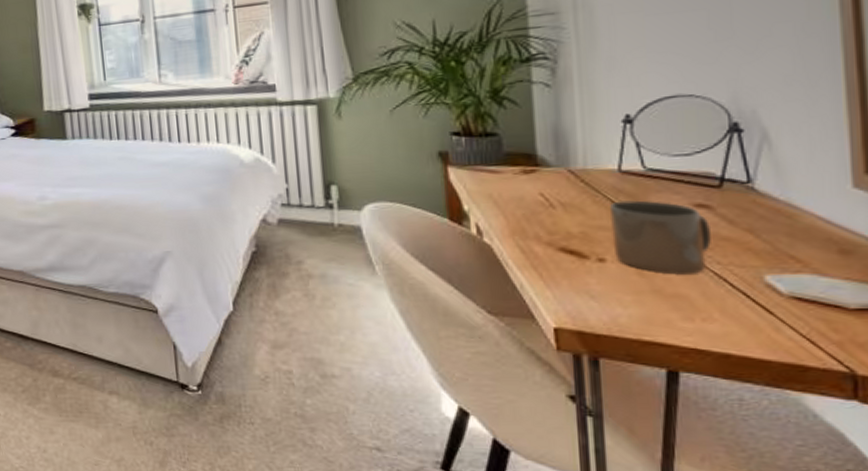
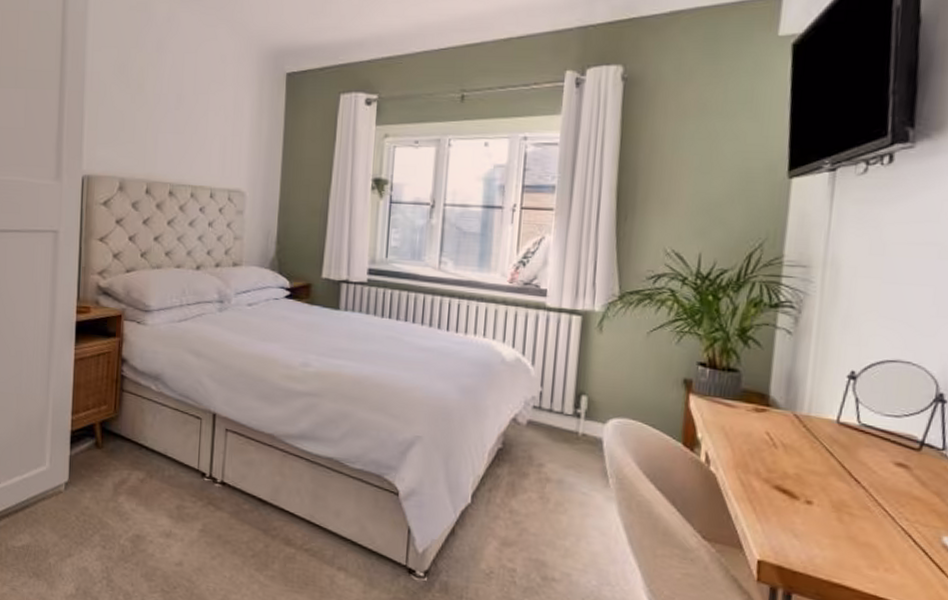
mug: present [609,200,712,273] -> none [821,450,907,526]

